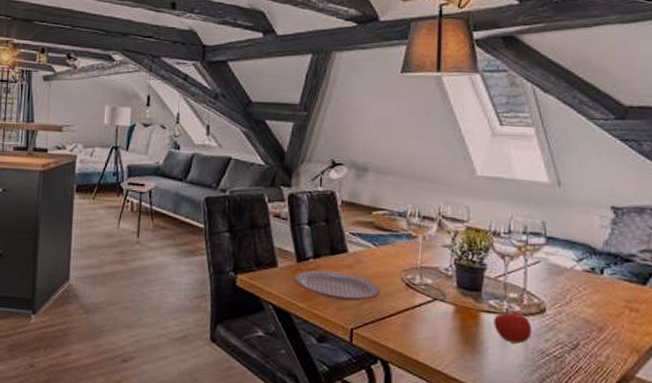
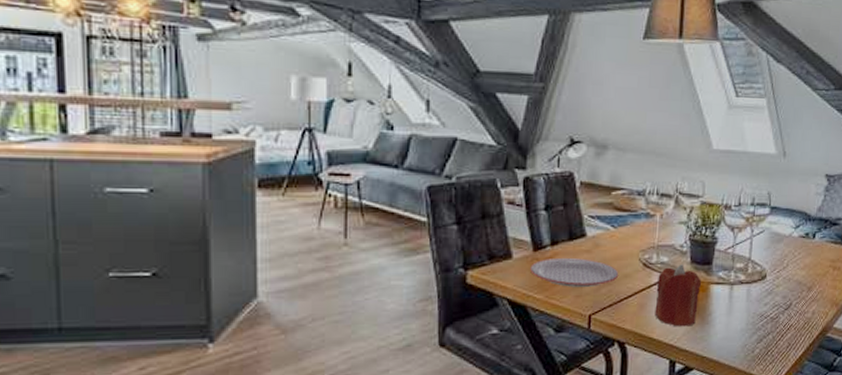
candle: none [419,288,469,354] -> present [654,264,701,327]
fruit: present [494,307,532,344] -> none [721,277,754,310]

